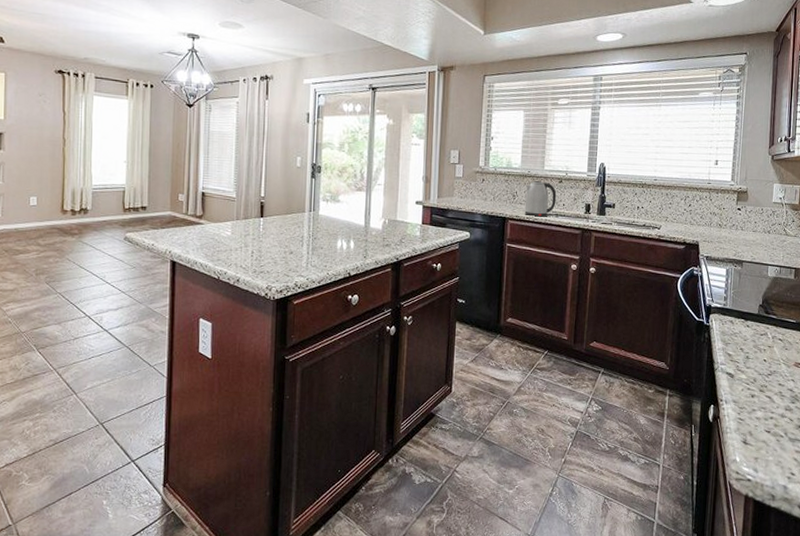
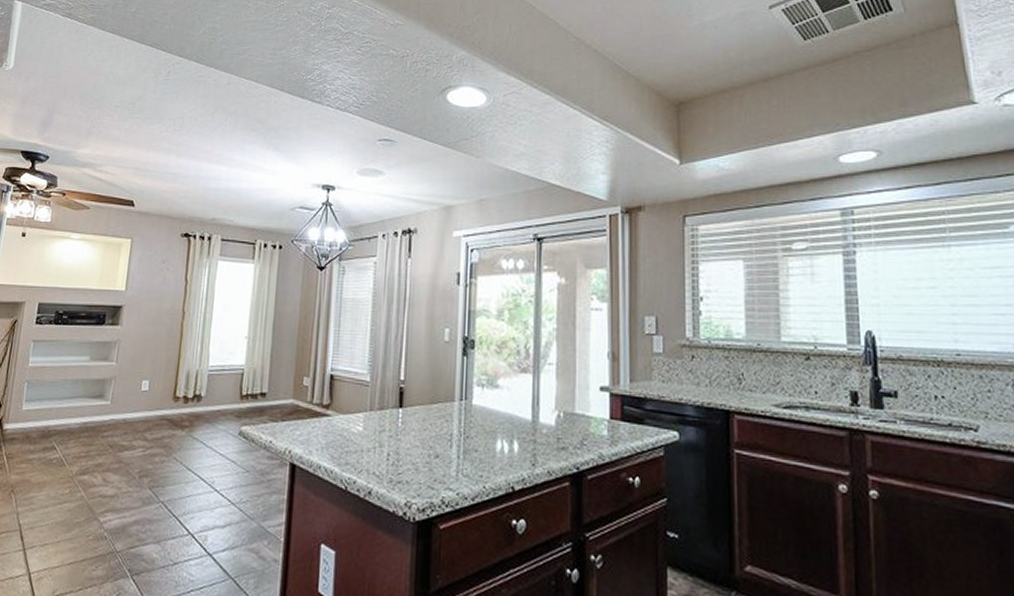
kettle: present [524,181,557,217] -> none [756,358,804,411]

